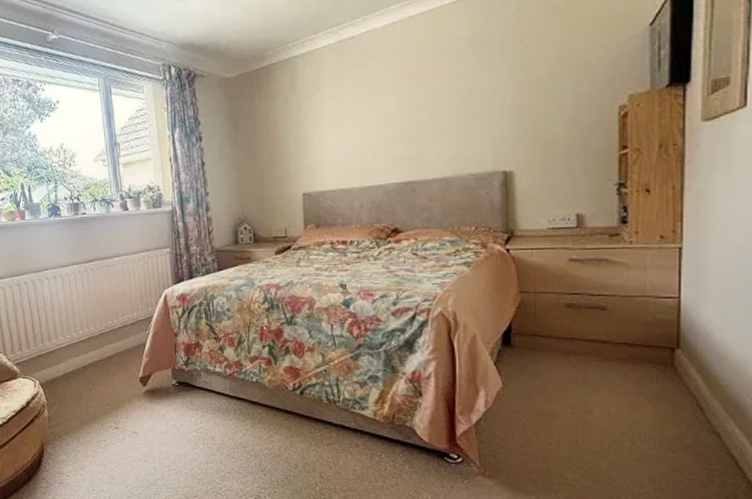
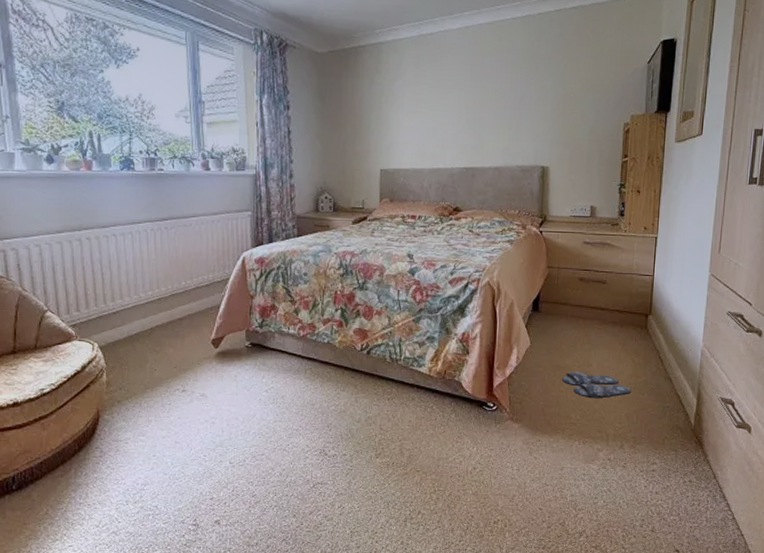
slippers: none [550,419,654,454] -> present [562,371,631,398]

